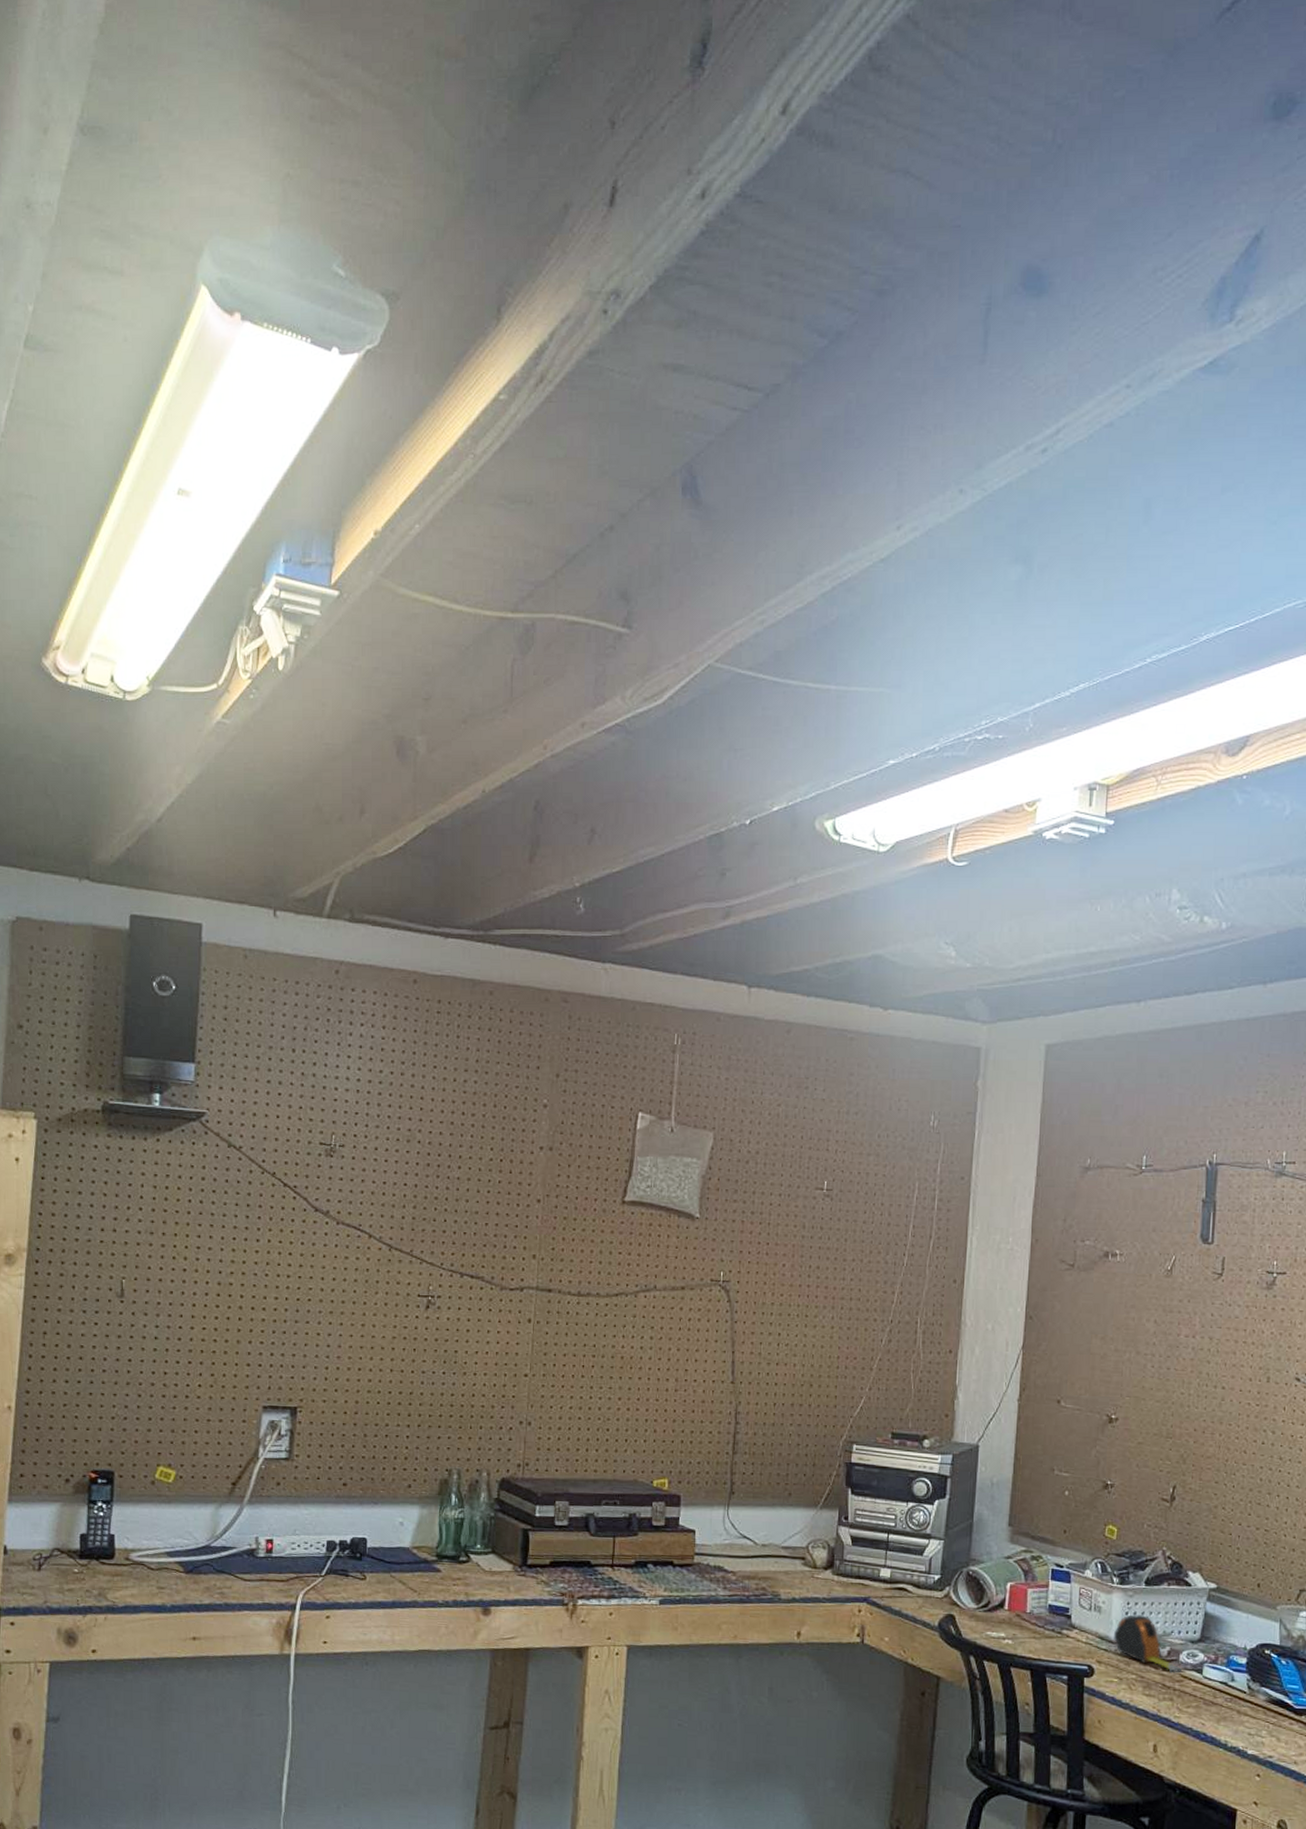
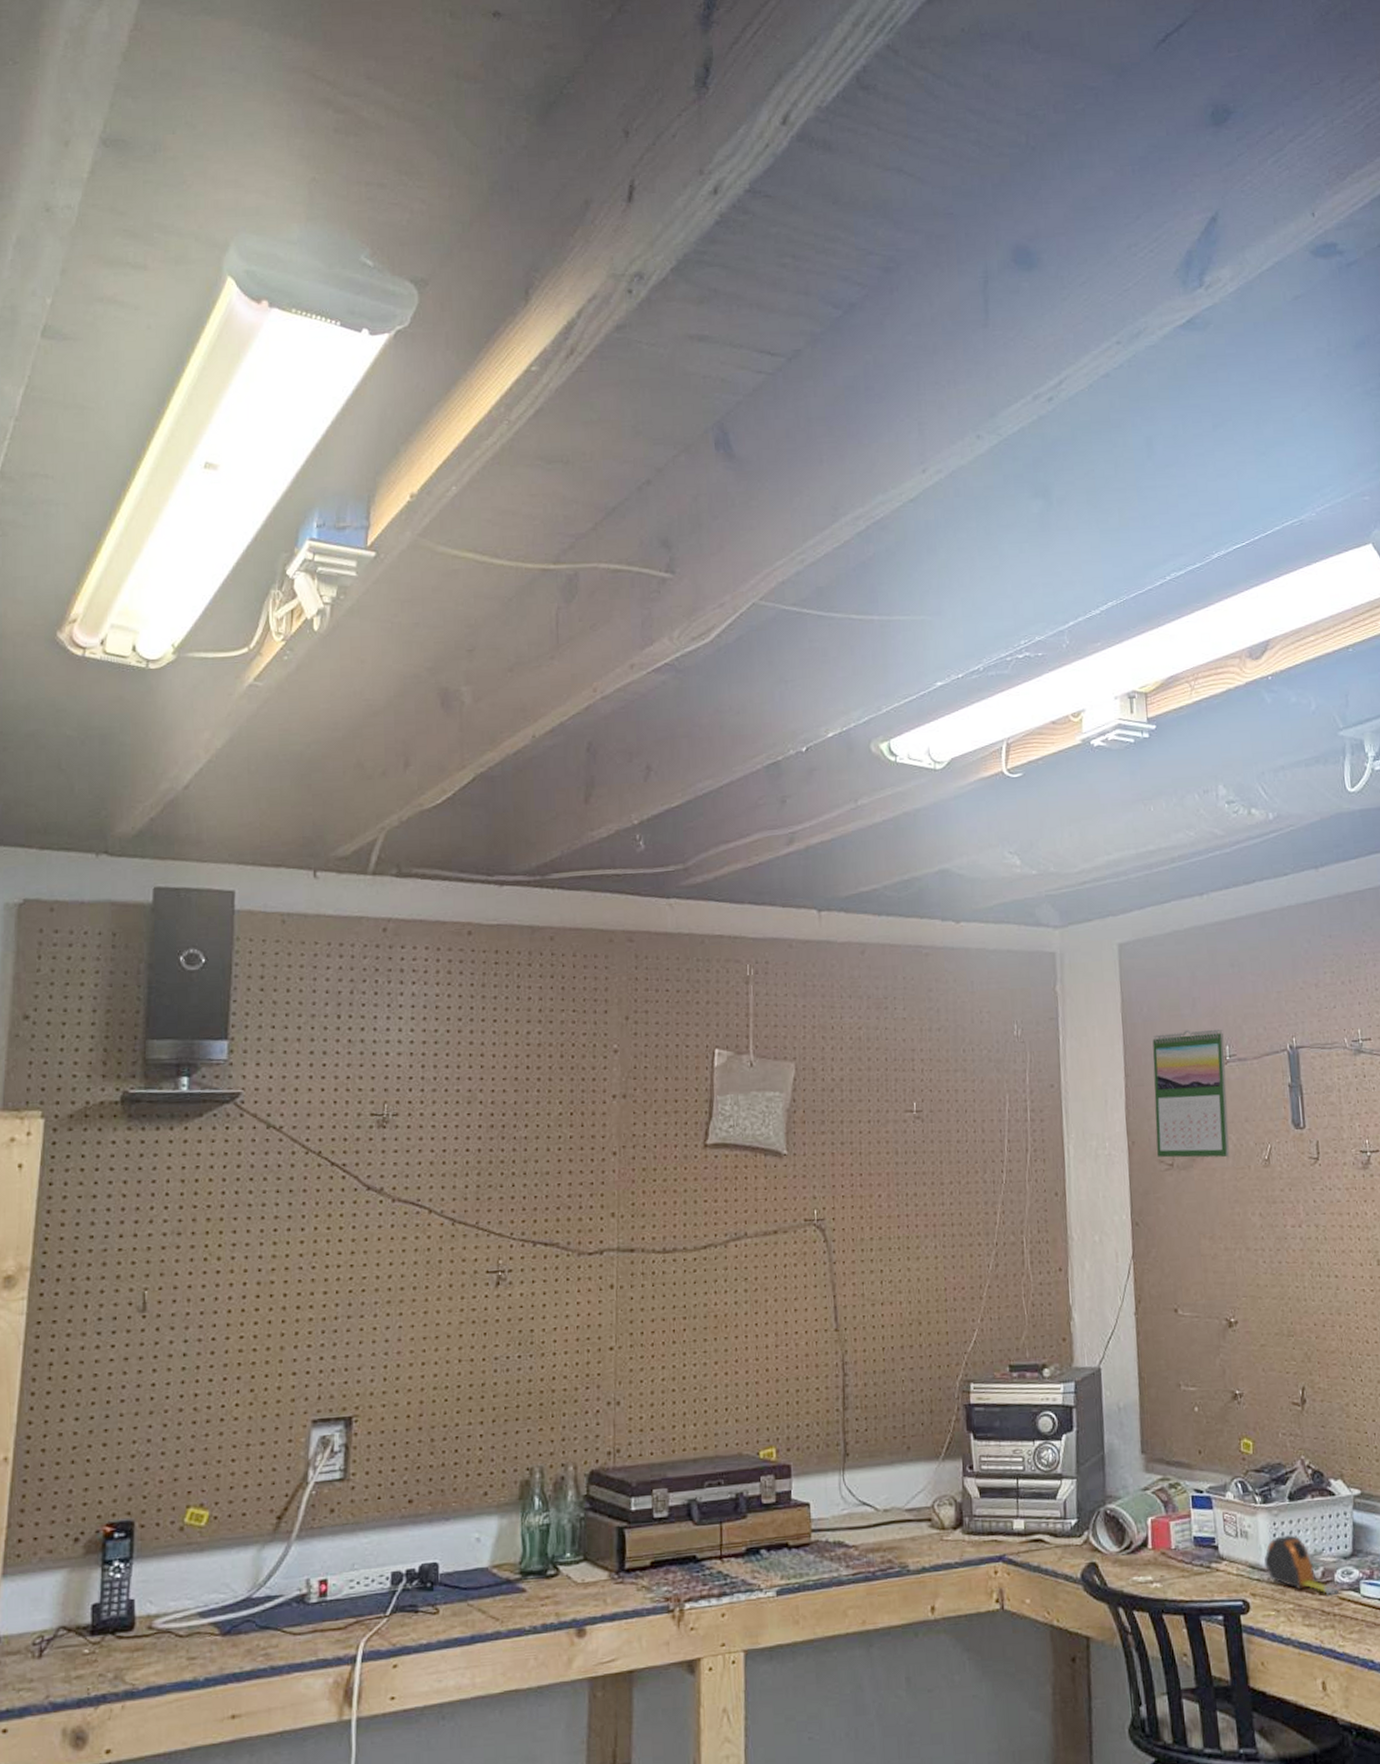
calendar: none [1058,1136,1142,1264] -> present [1152,1029,1230,1158]

